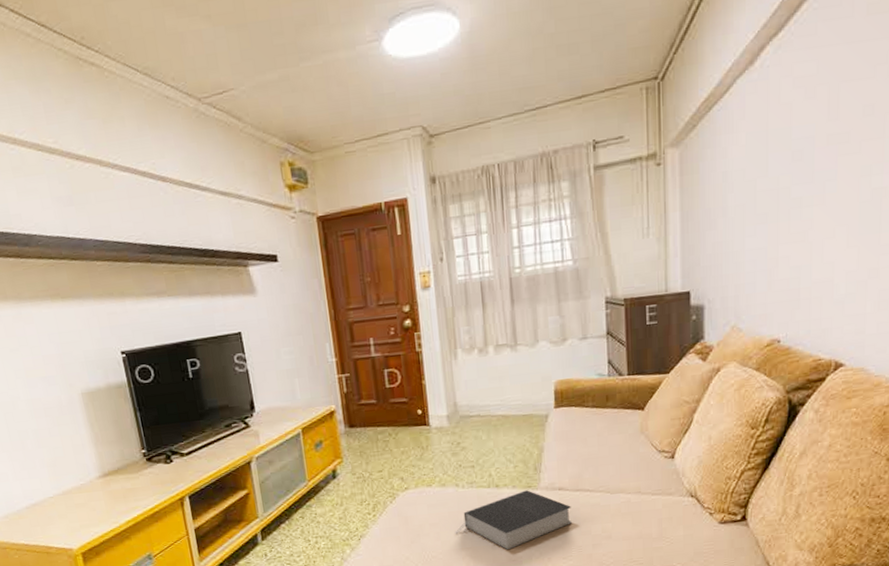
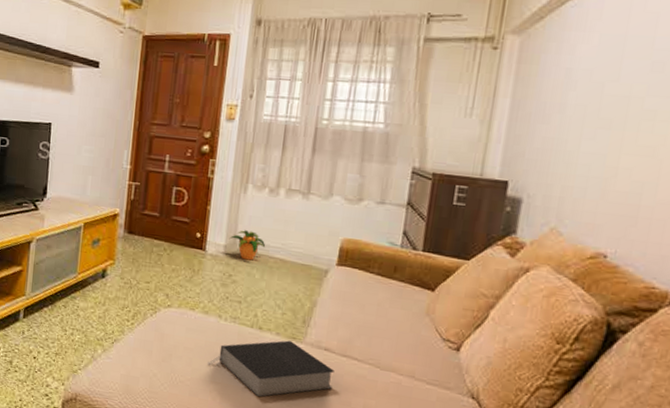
potted plant: none [450,395,486,425] -> present [229,230,266,261]

